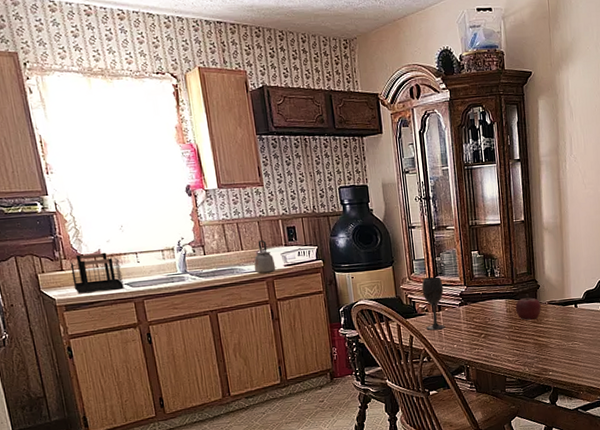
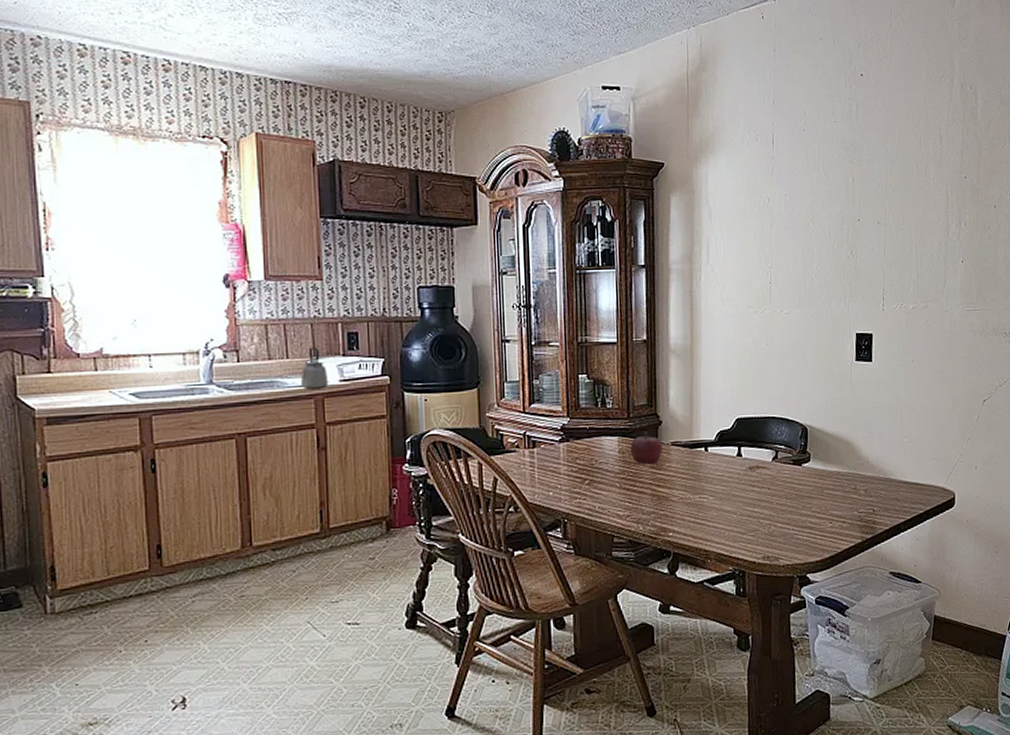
dish rack: present [69,252,124,294] -> none [60,352,128,404]
wine glass: present [421,276,446,331] -> none [513,404,541,472]

